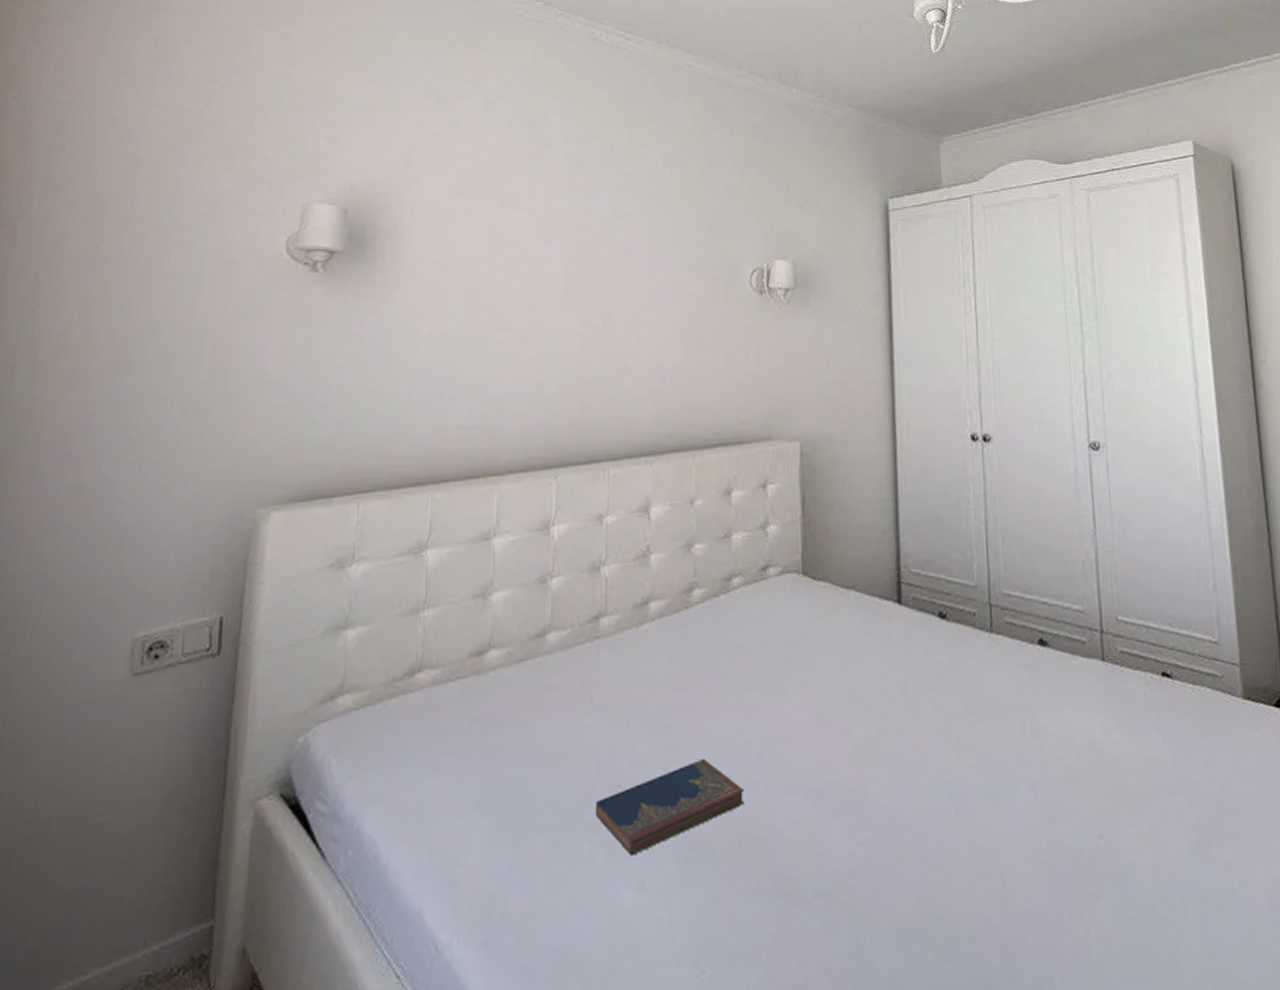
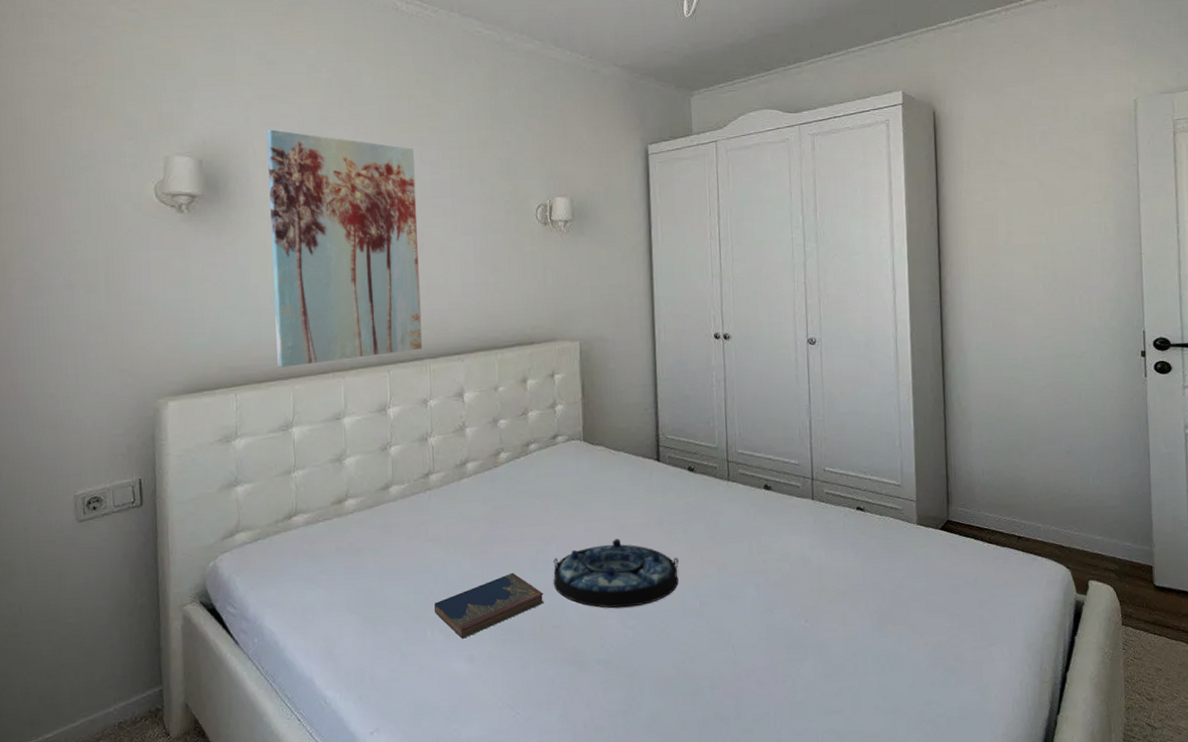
wall art: none [416,174,604,470] -> present [266,129,423,368]
serving tray: none [758,712,926,813] -> present [553,539,679,608]

